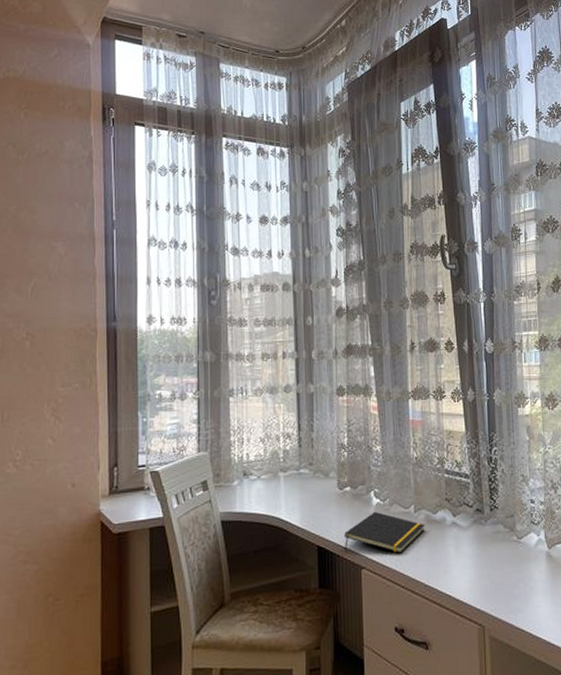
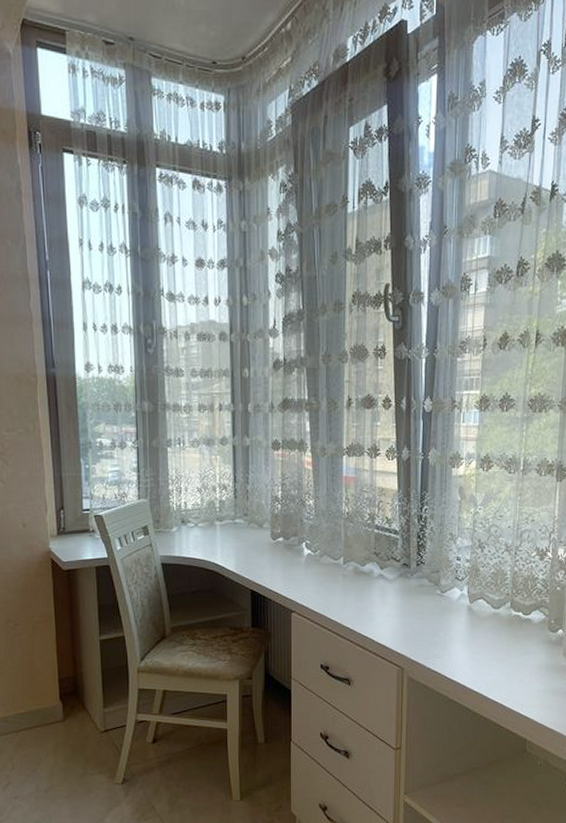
notepad: present [344,511,425,554] -> none [276,561,353,601]

